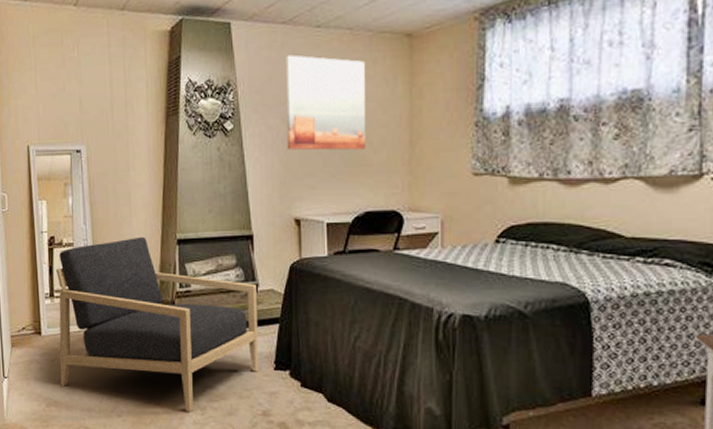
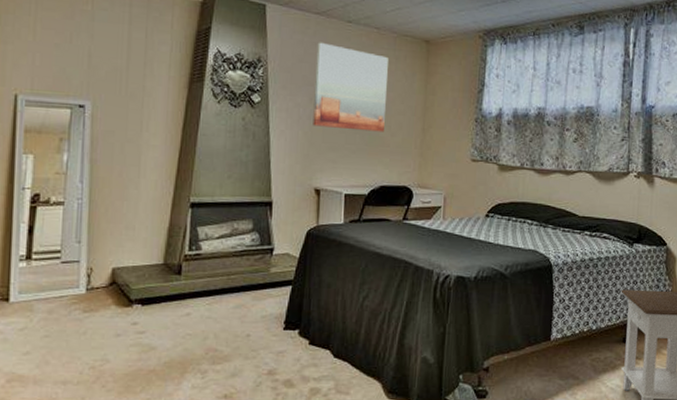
armchair: present [55,236,258,412] -> none [29,198,272,377]

